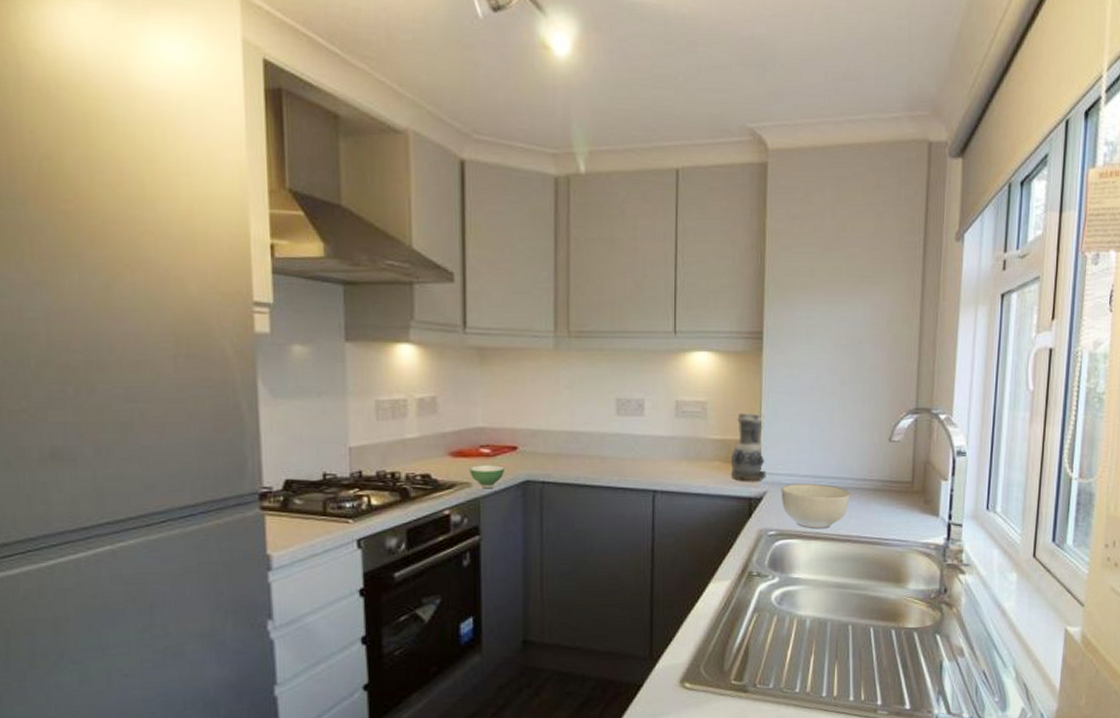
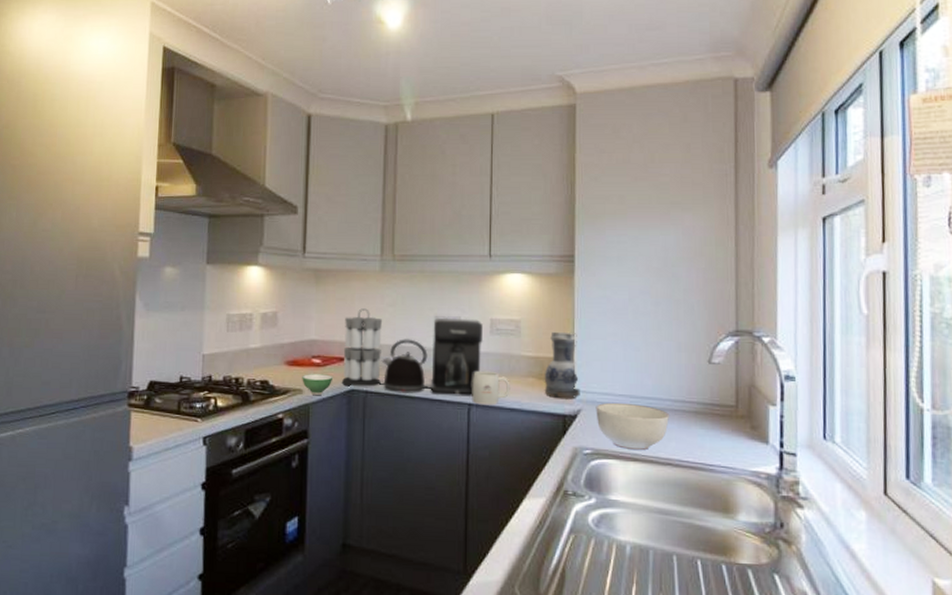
spice rack: none [515,391,559,477] -> present [342,308,383,387]
kettle: none [558,424,611,484] -> present [381,339,429,395]
coffee maker: none [612,400,668,484] -> present [430,317,483,398]
mug: none [656,455,696,491] -> present [472,370,510,405]

